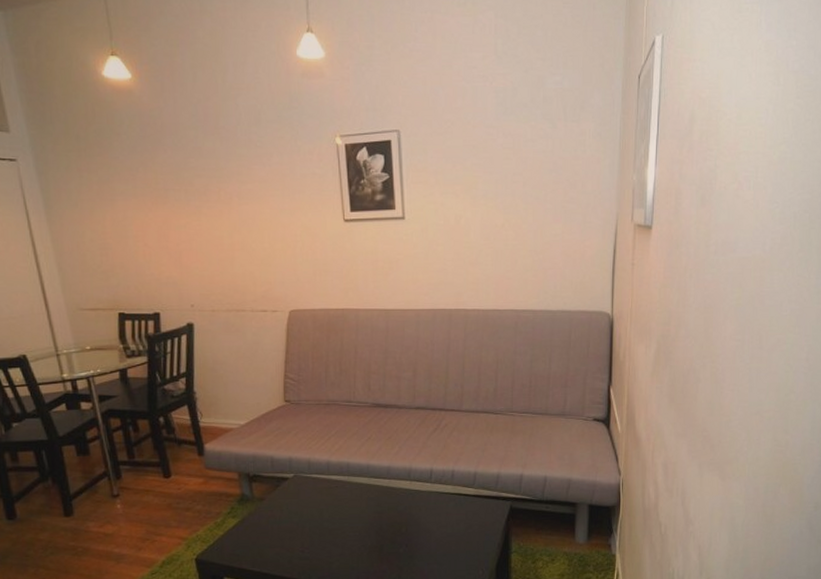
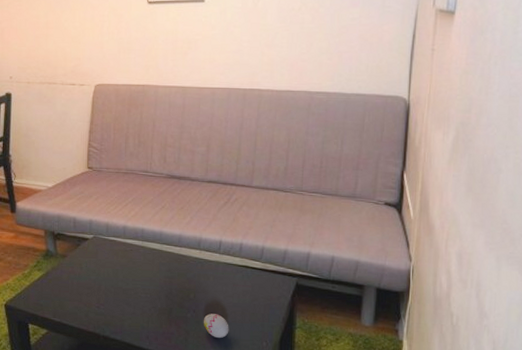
decorative egg: none [416,546,444,572] -> present [203,313,229,339]

